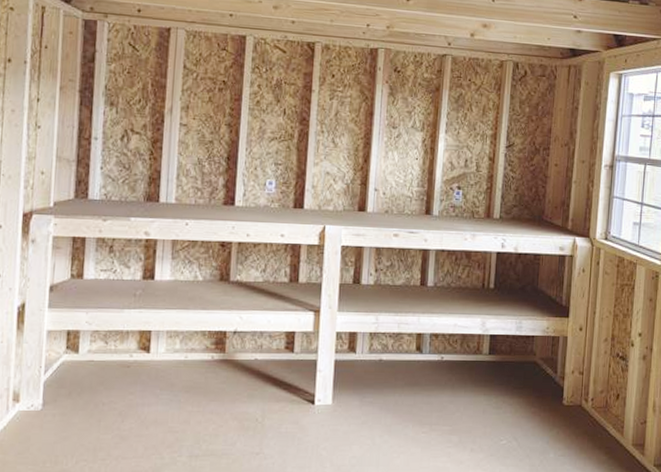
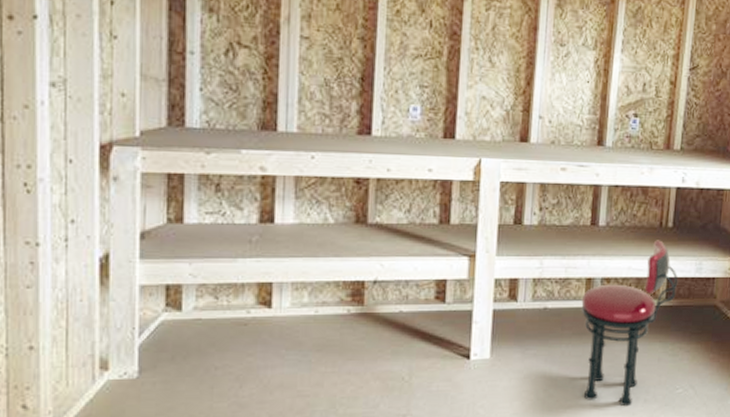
stool: none [412,300,500,455] -> present [581,240,678,407]

